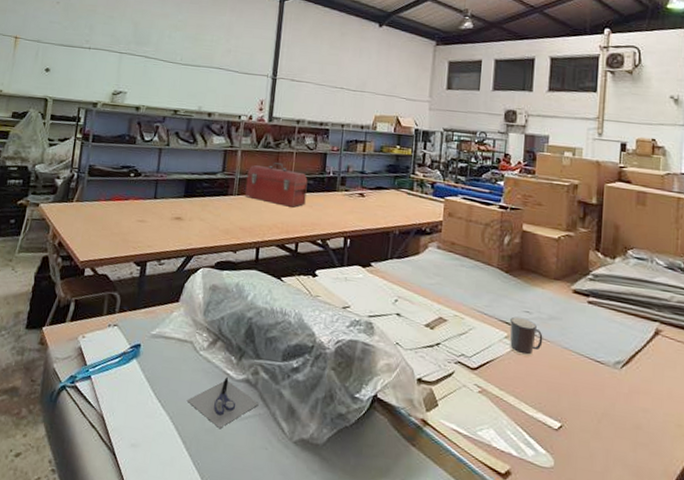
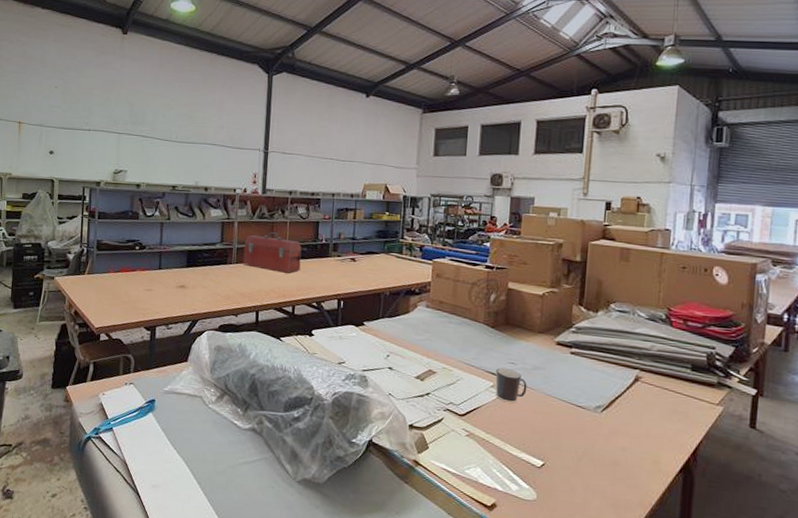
scissors: present [186,376,259,428] -> none [199,426,264,471]

